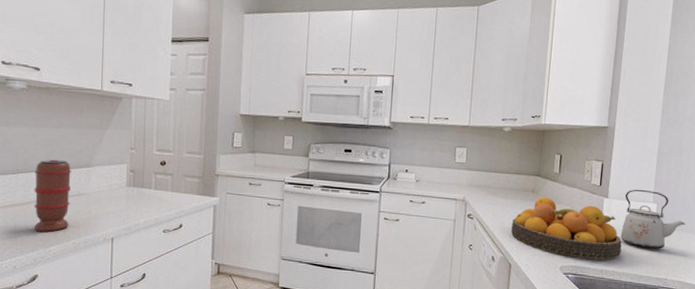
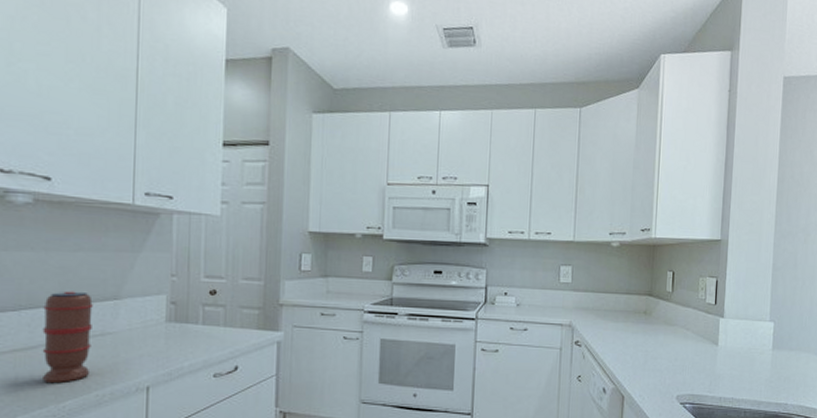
fruit bowl: present [511,196,622,260] -> none [623,318,740,387]
kettle: present [620,189,685,249] -> none [738,307,803,372]

